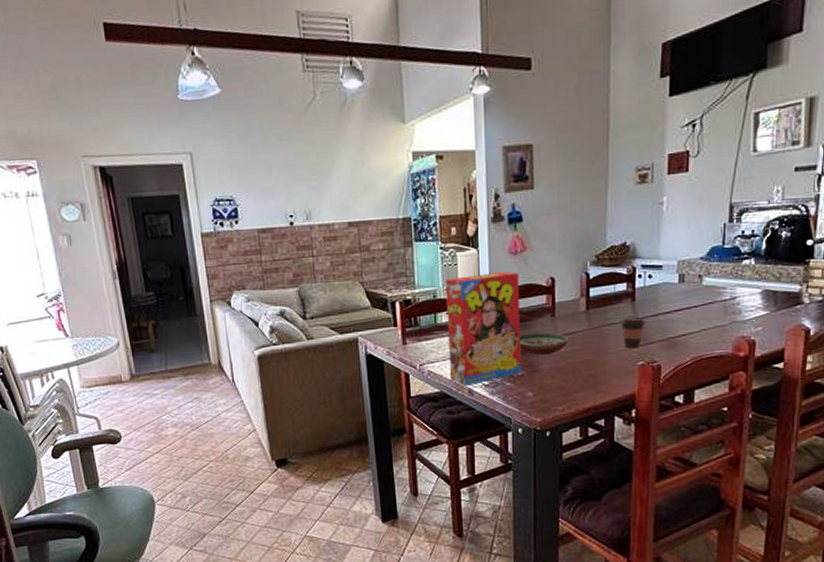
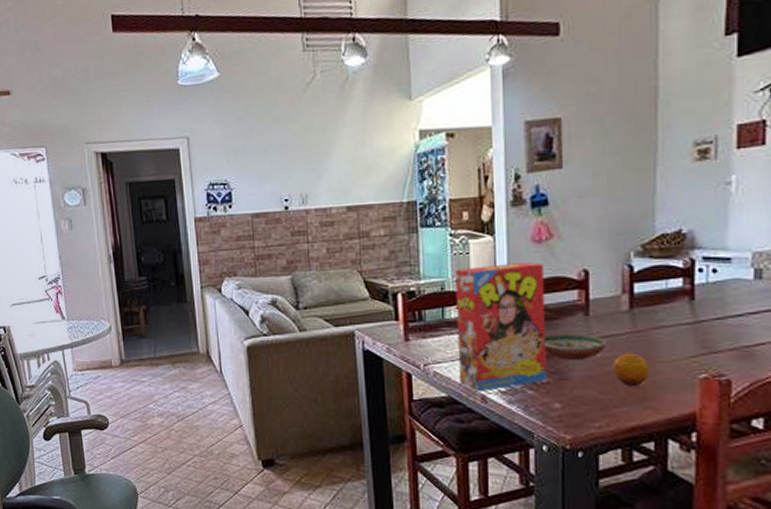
fruit: none [574,346,601,375] -> present [613,353,649,387]
coffee cup: present [620,316,646,348] -> none [674,319,709,357]

